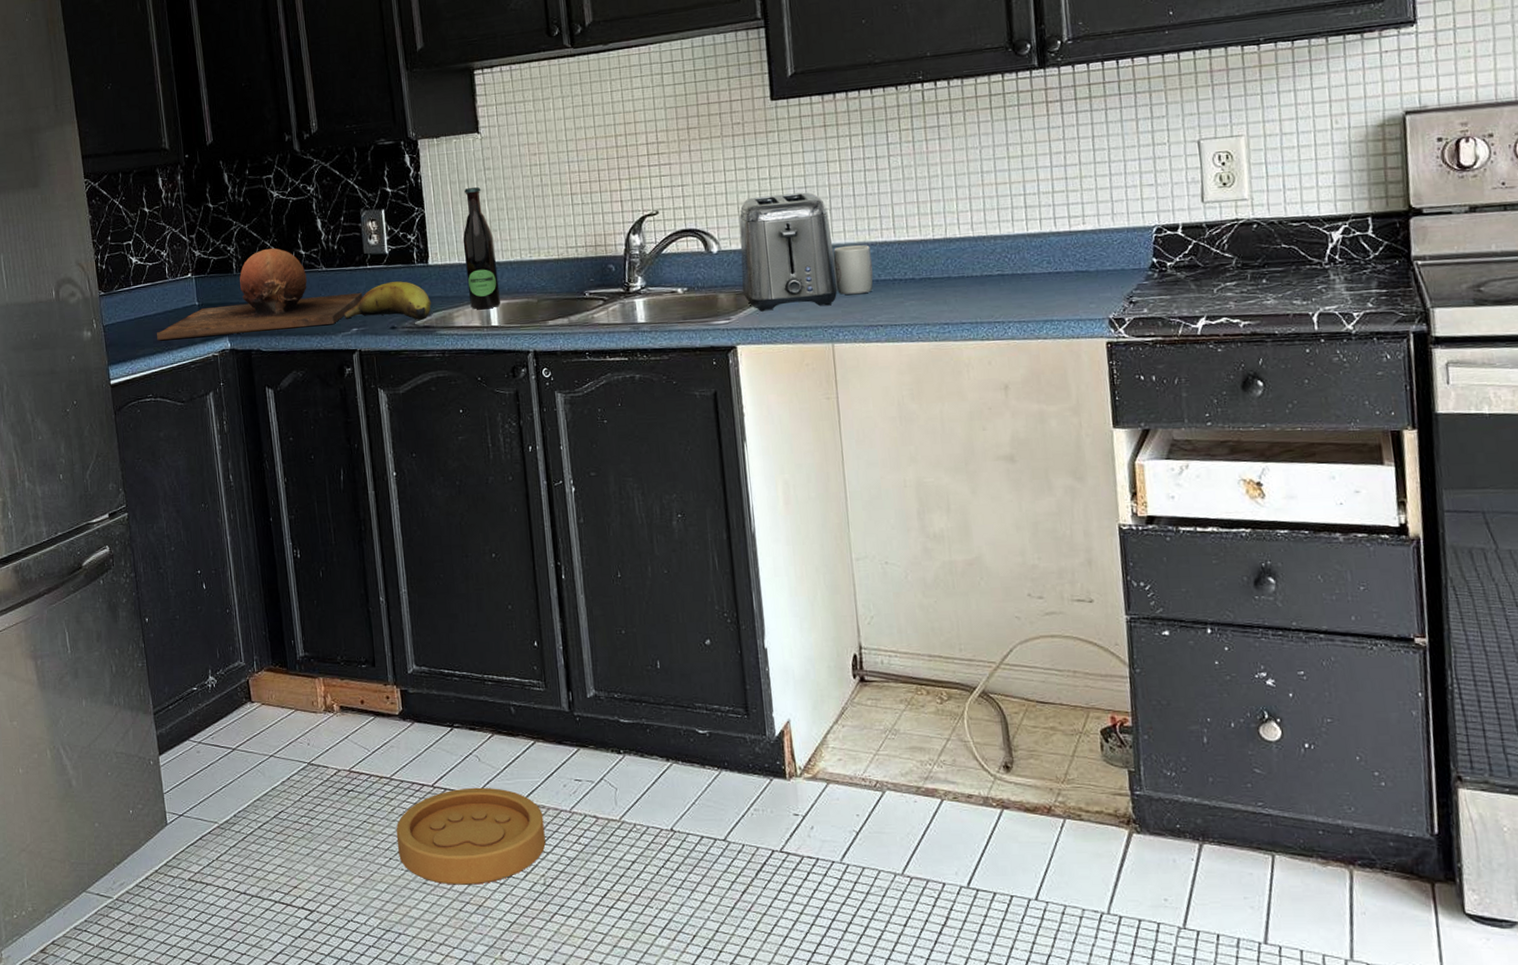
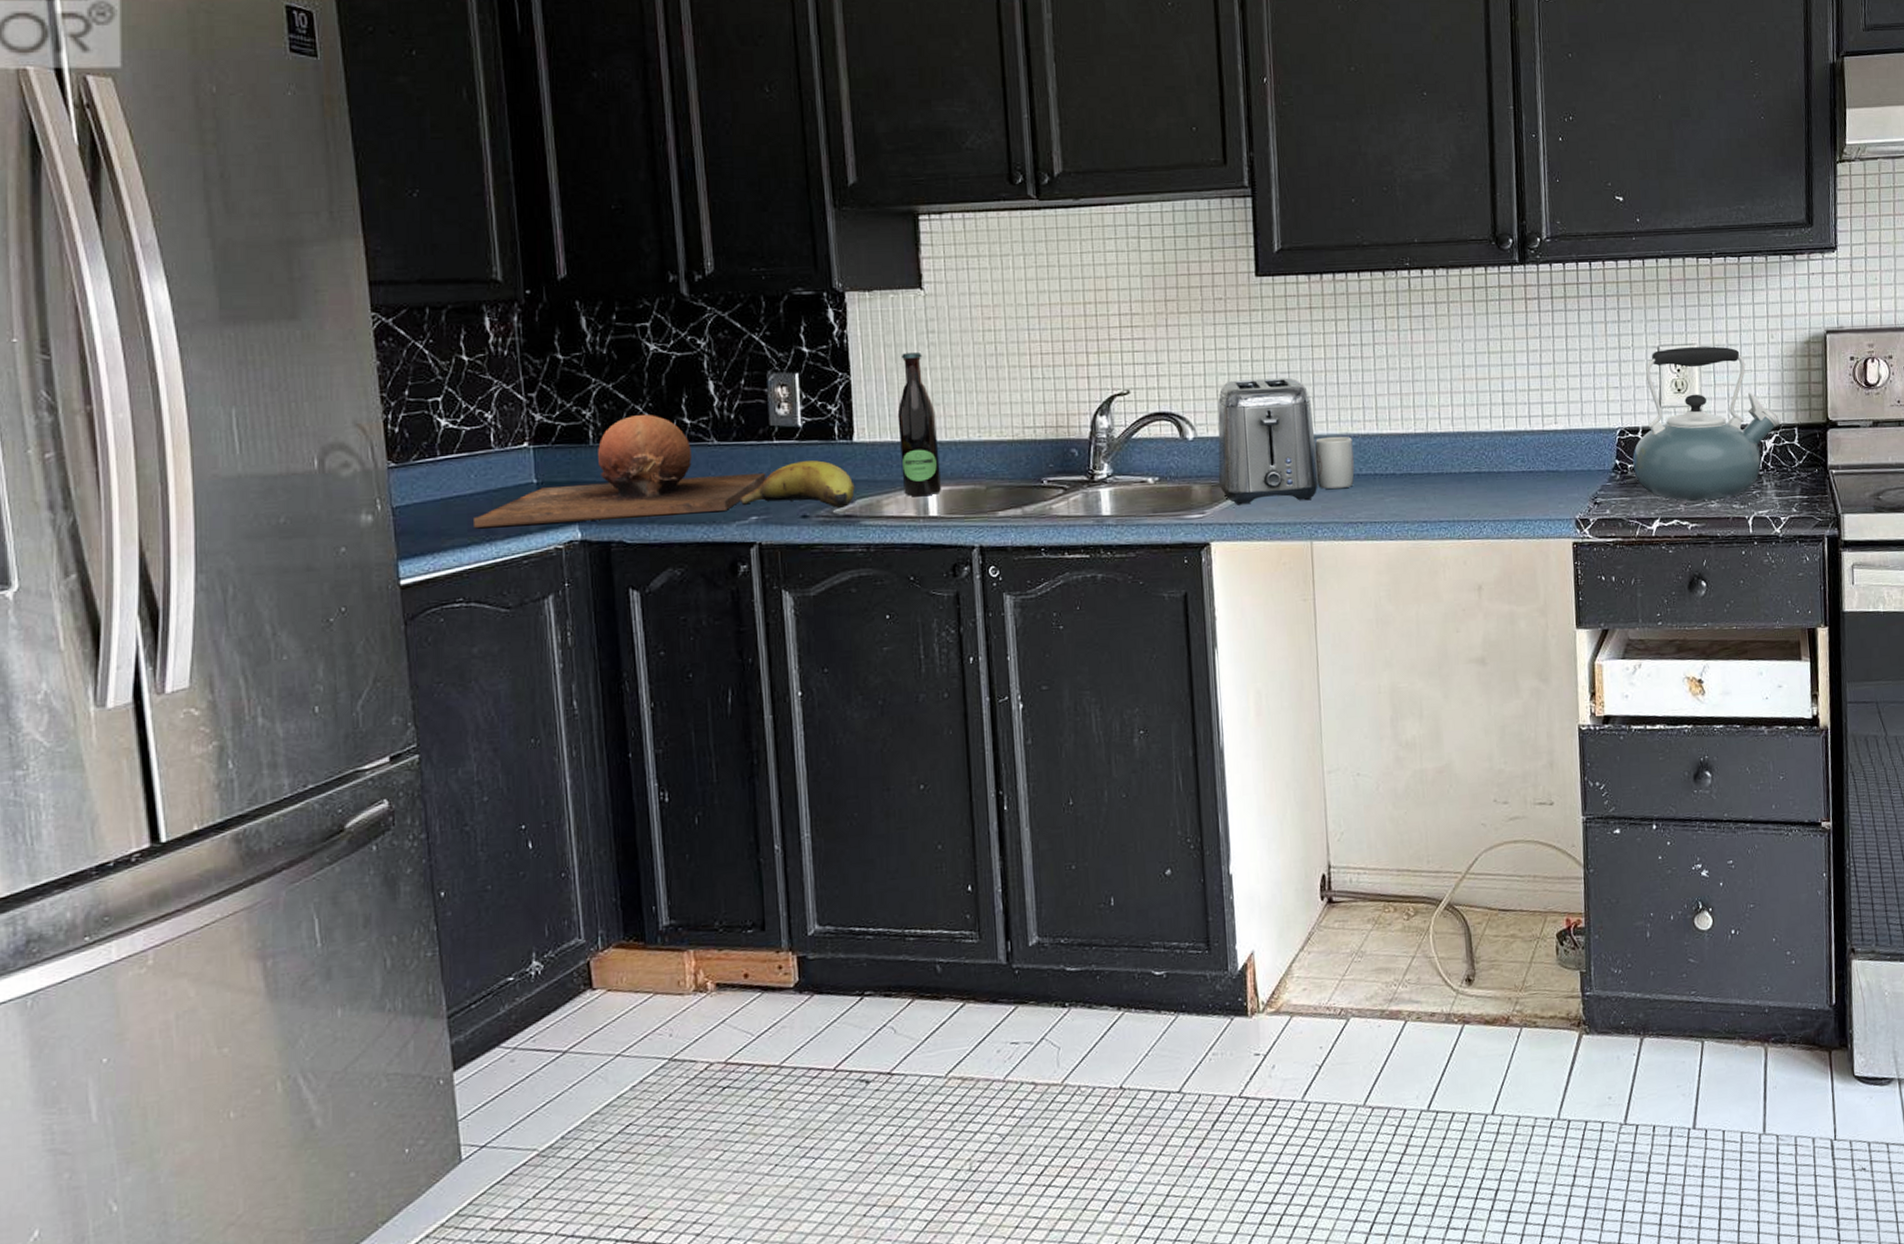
pet bowl: present [396,787,546,885] -> none [785,1063,973,1187]
kettle: none [1172,136,1350,298] -> present [1632,346,1780,501]

